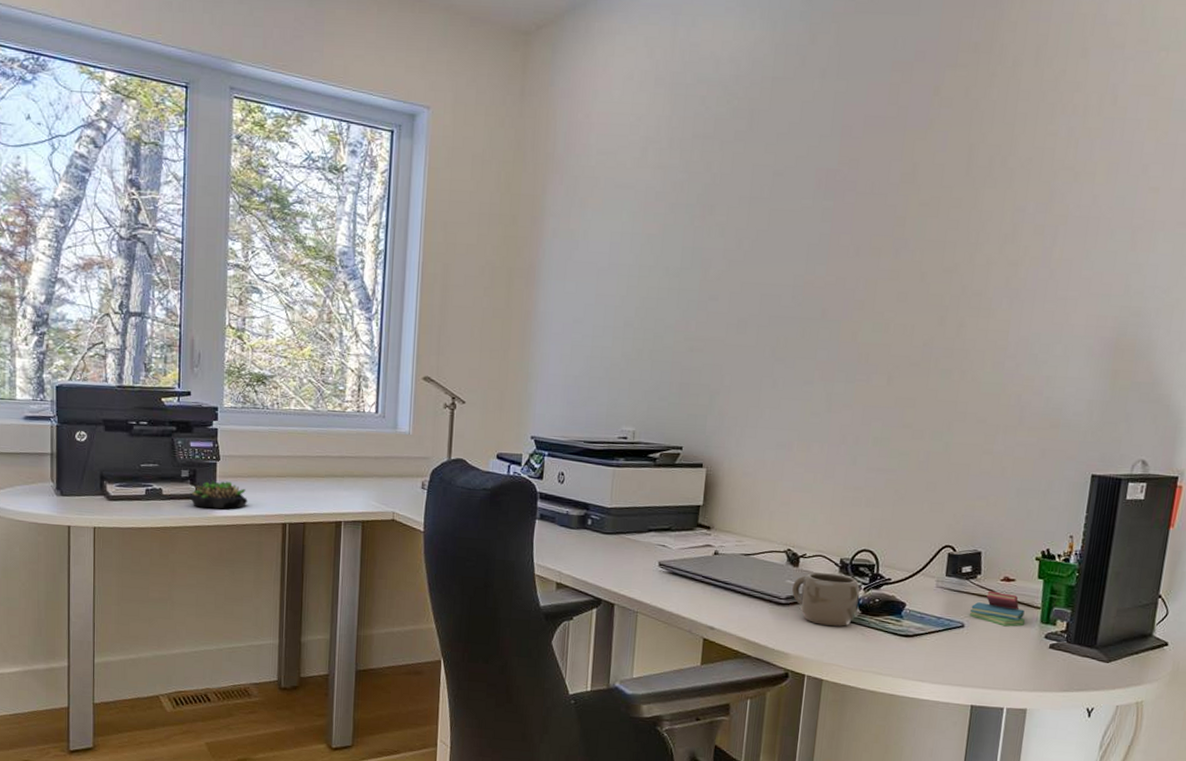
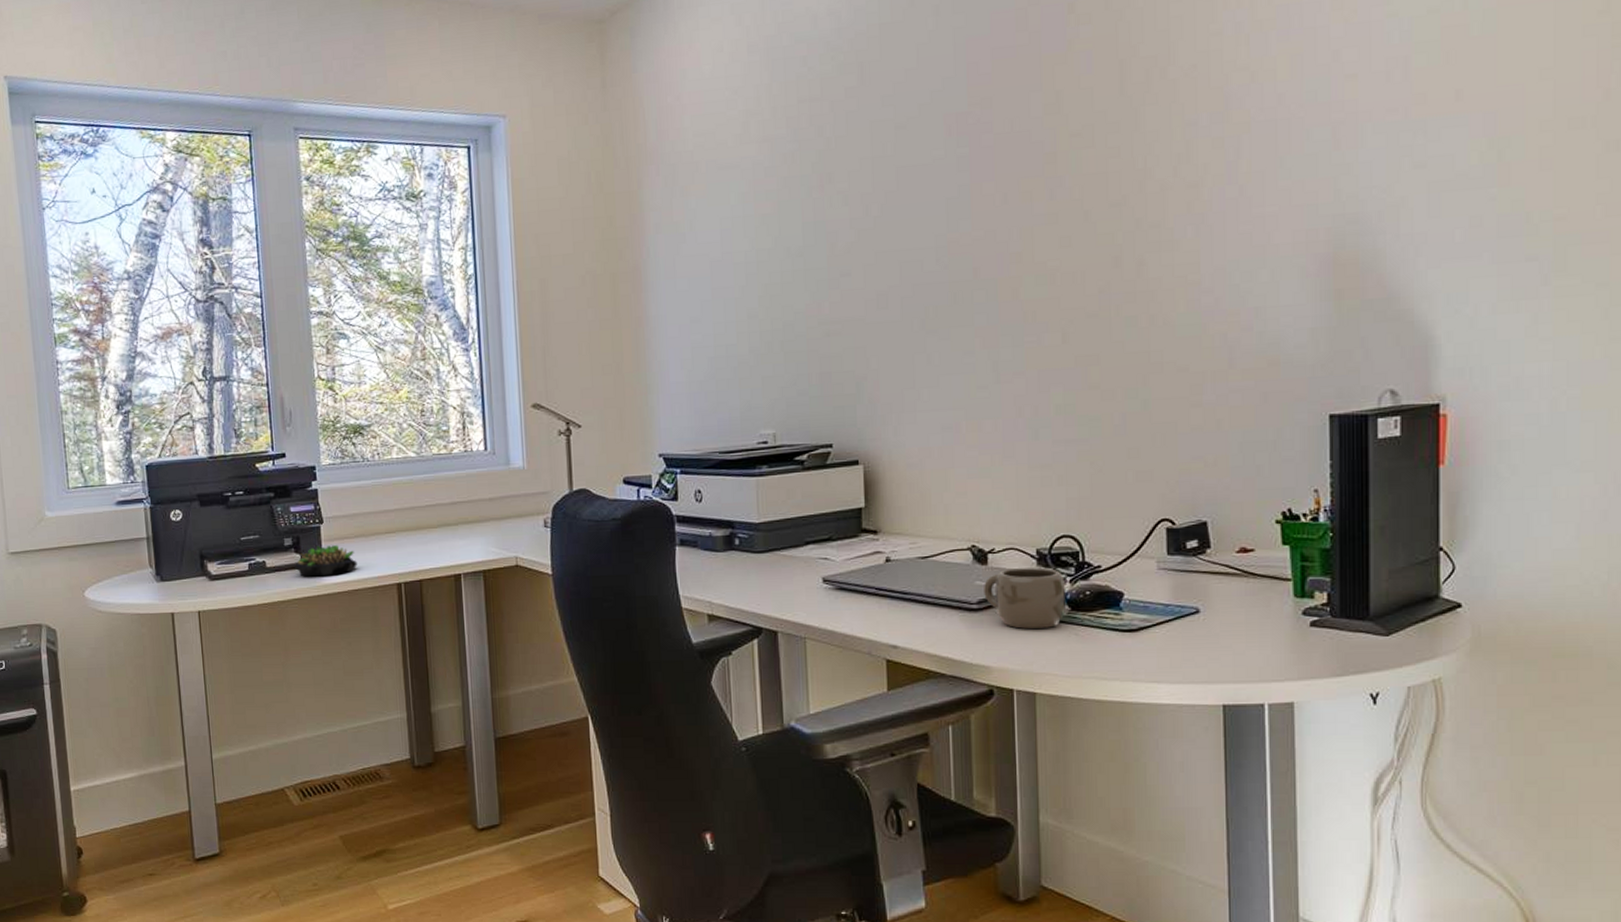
sticky notes: present [969,591,1025,627] -> none [1203,566,1274,607]

